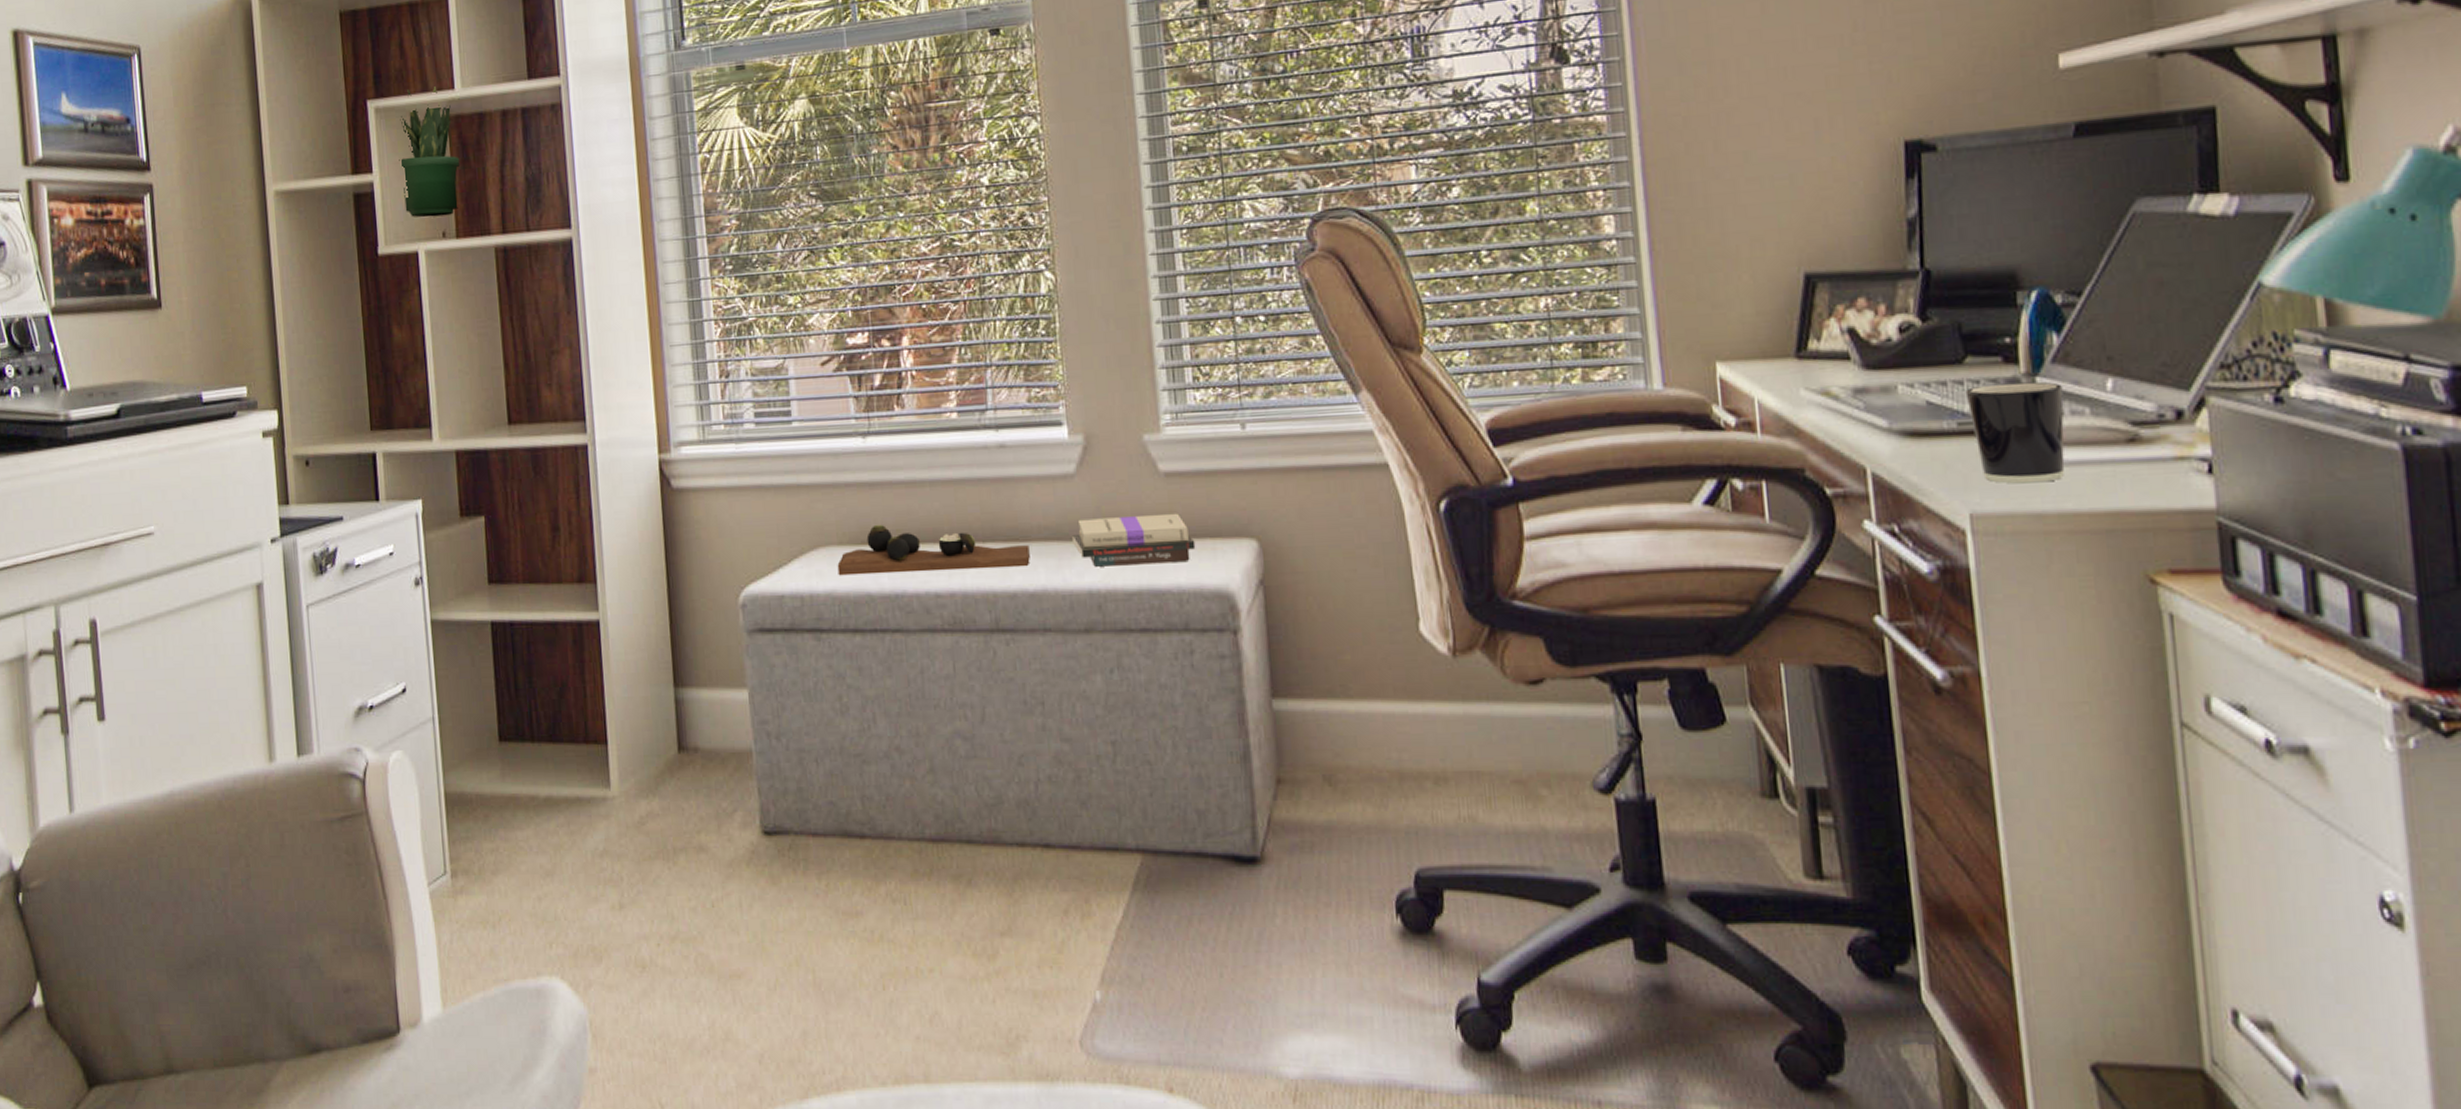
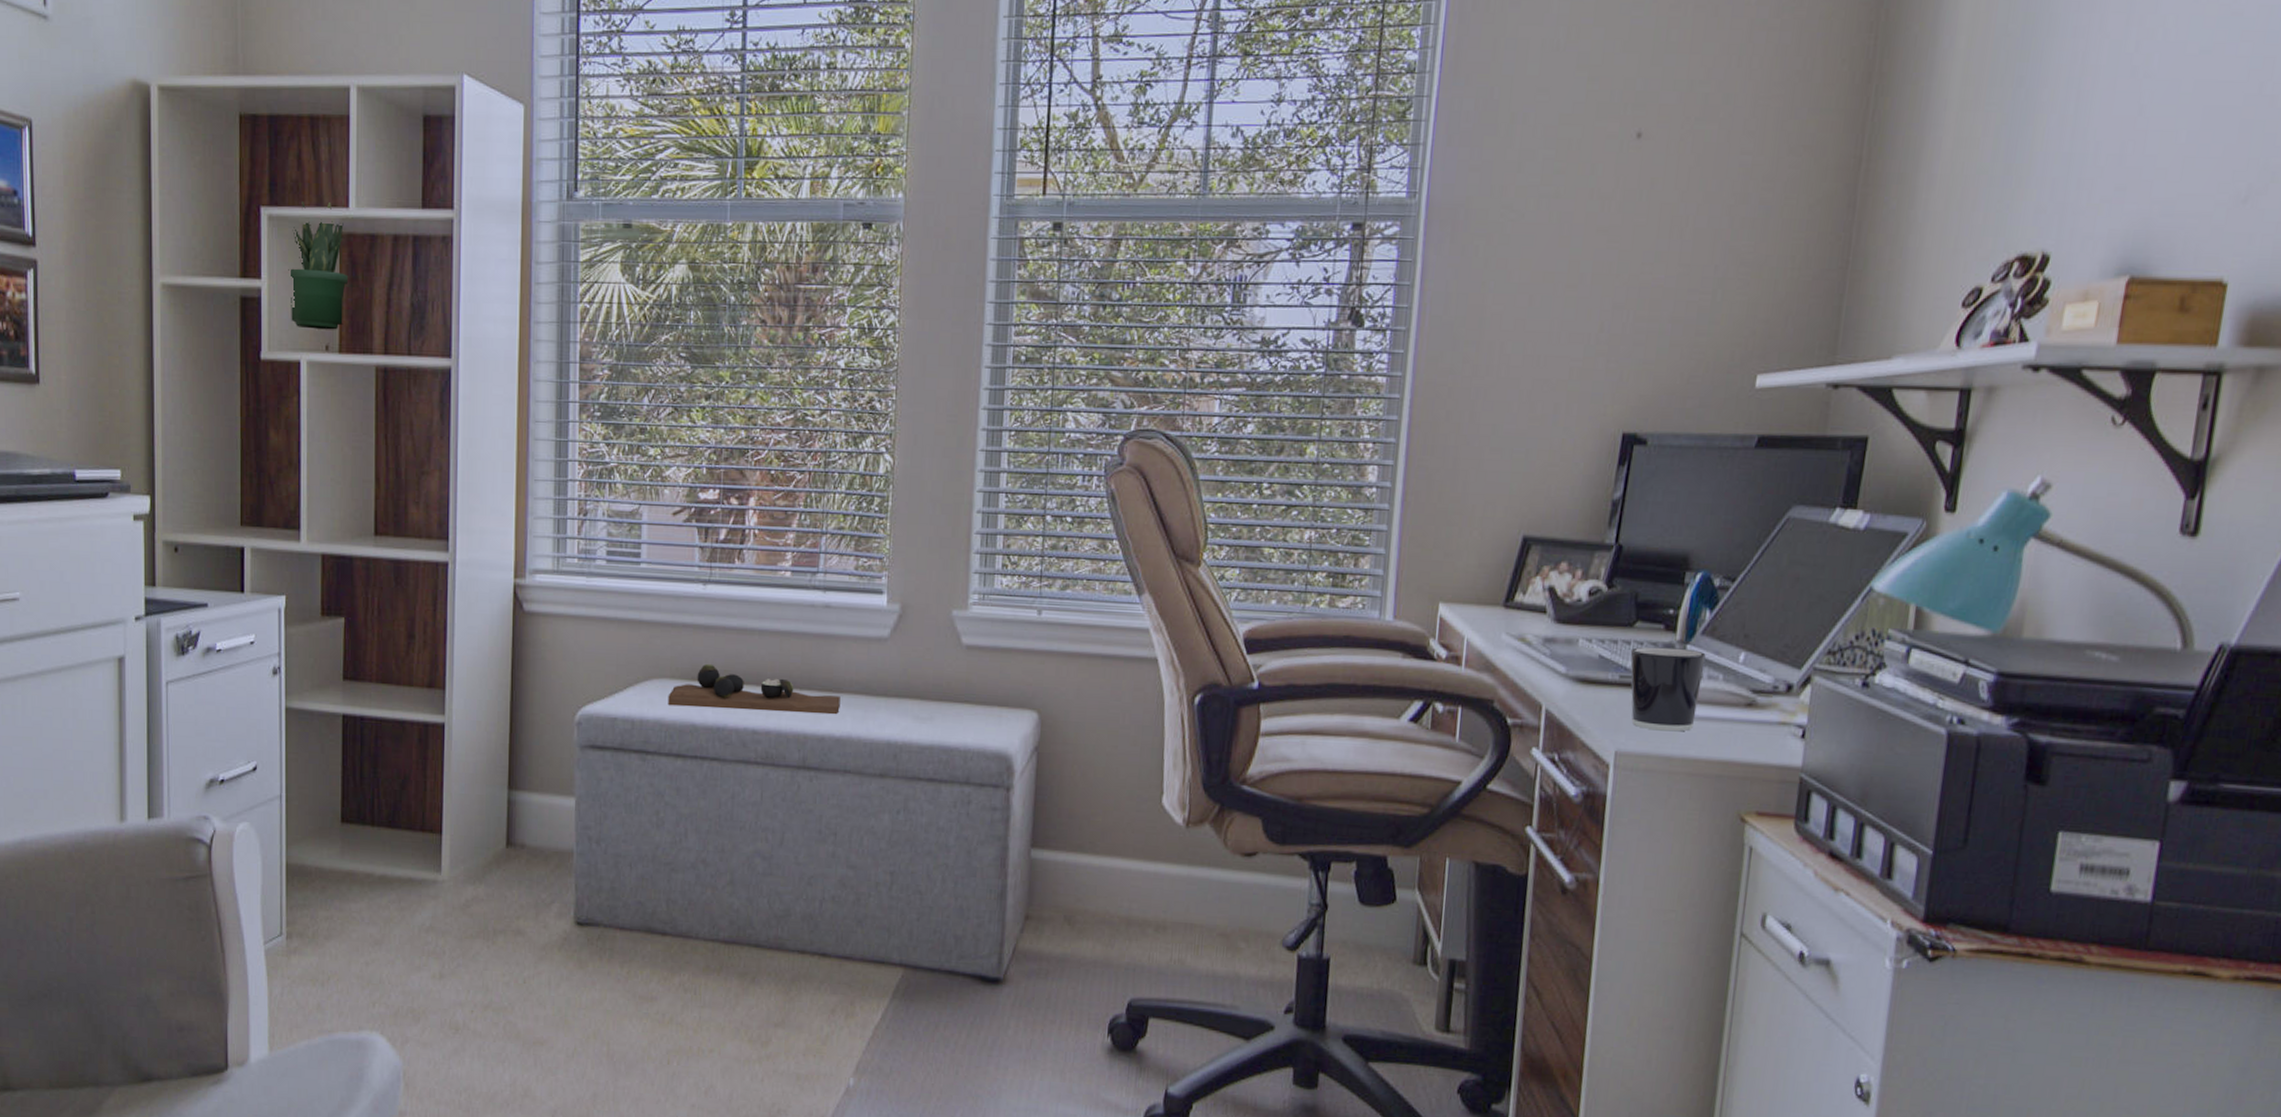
books: present [1072,513,1196,567] -> none [879,678,985,724]

